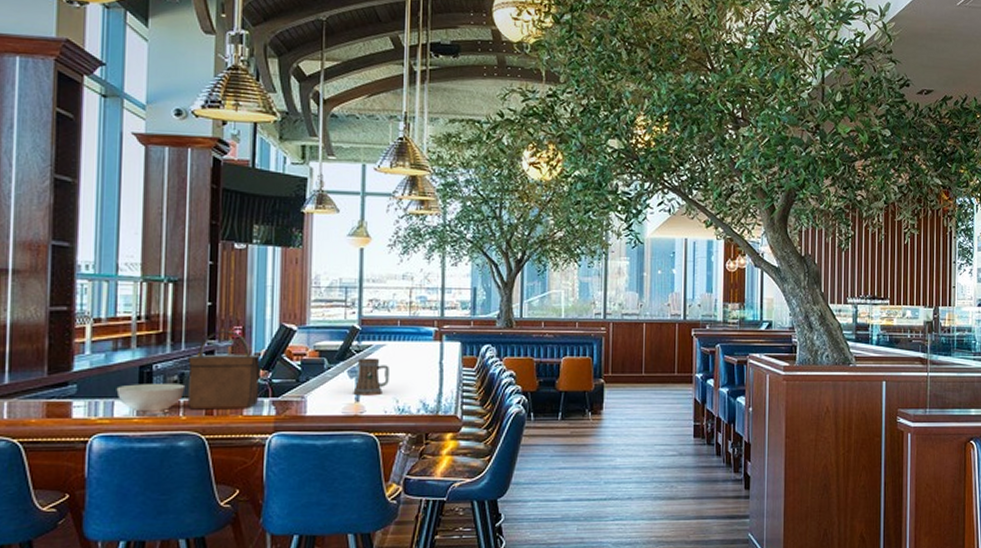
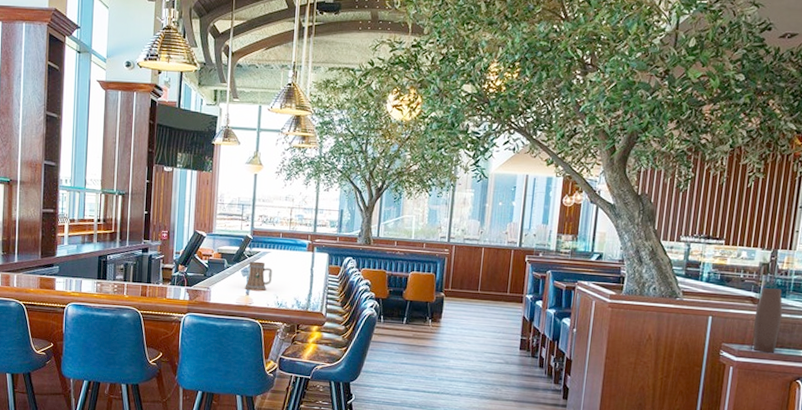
bowl: present [116,384,186,412] -> none [83,269,129,290]
handbag: present [187,330,261,410] -> none [129,233,180,294]
vase: none [925,347,951,415] -> present [753,288,783,353]

